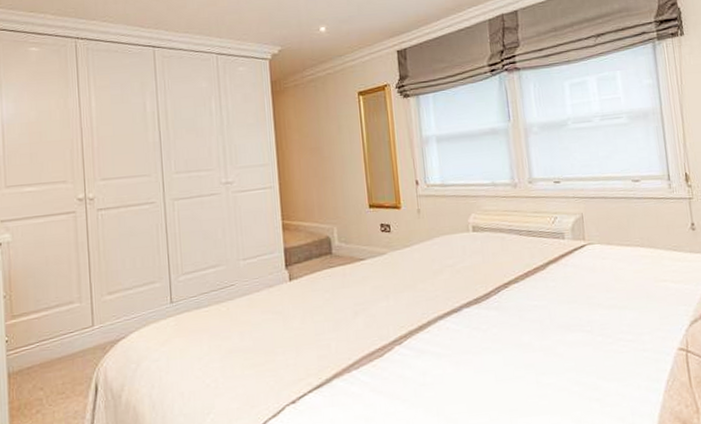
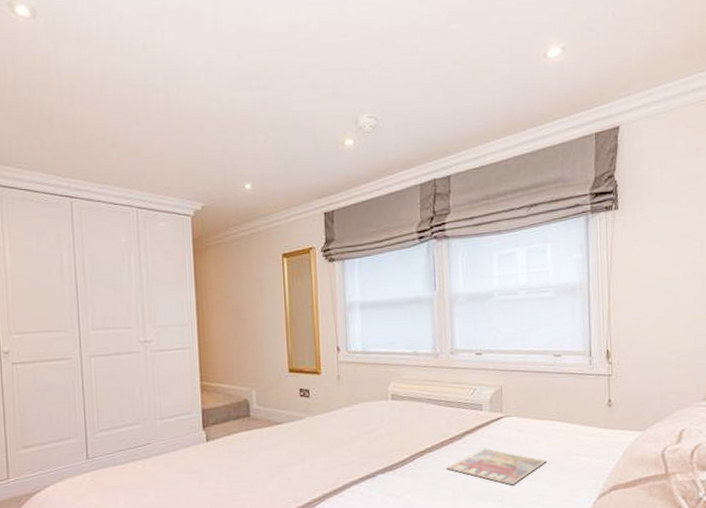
magazine: none [532,277,634,315] -> present [446,447,547,486]

